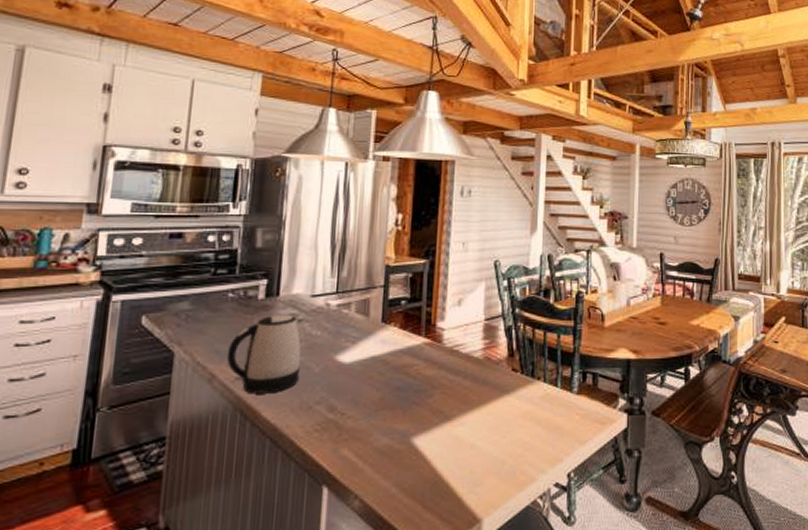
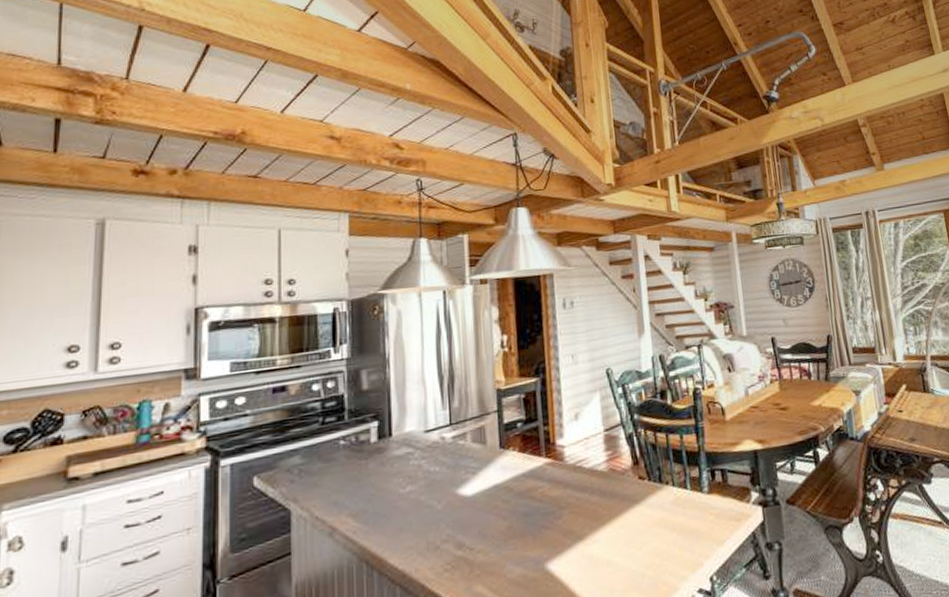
kettle: present [226,314,306,394] -> none [345,454,423,543]

